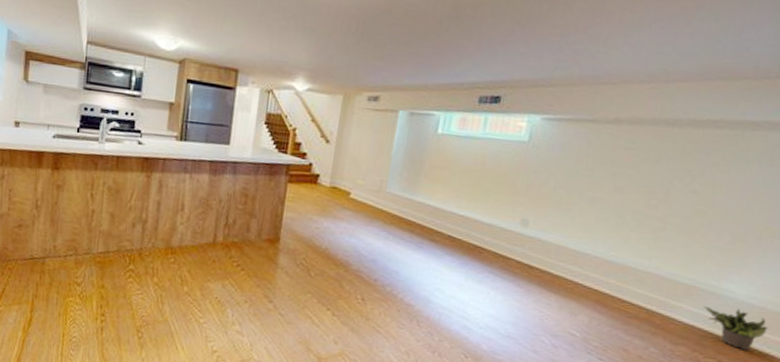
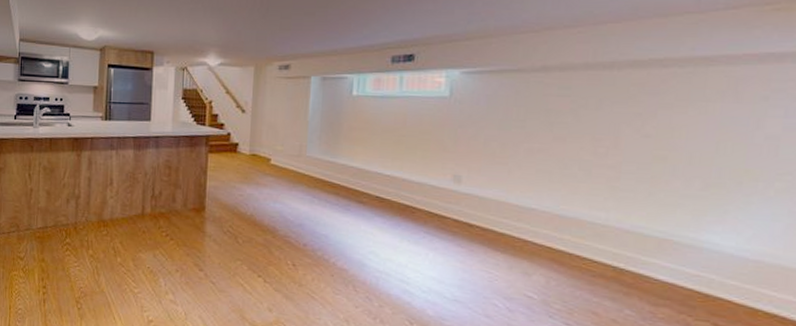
potted plant: present [703,305,768,350] -> none [682,260,770,311]

